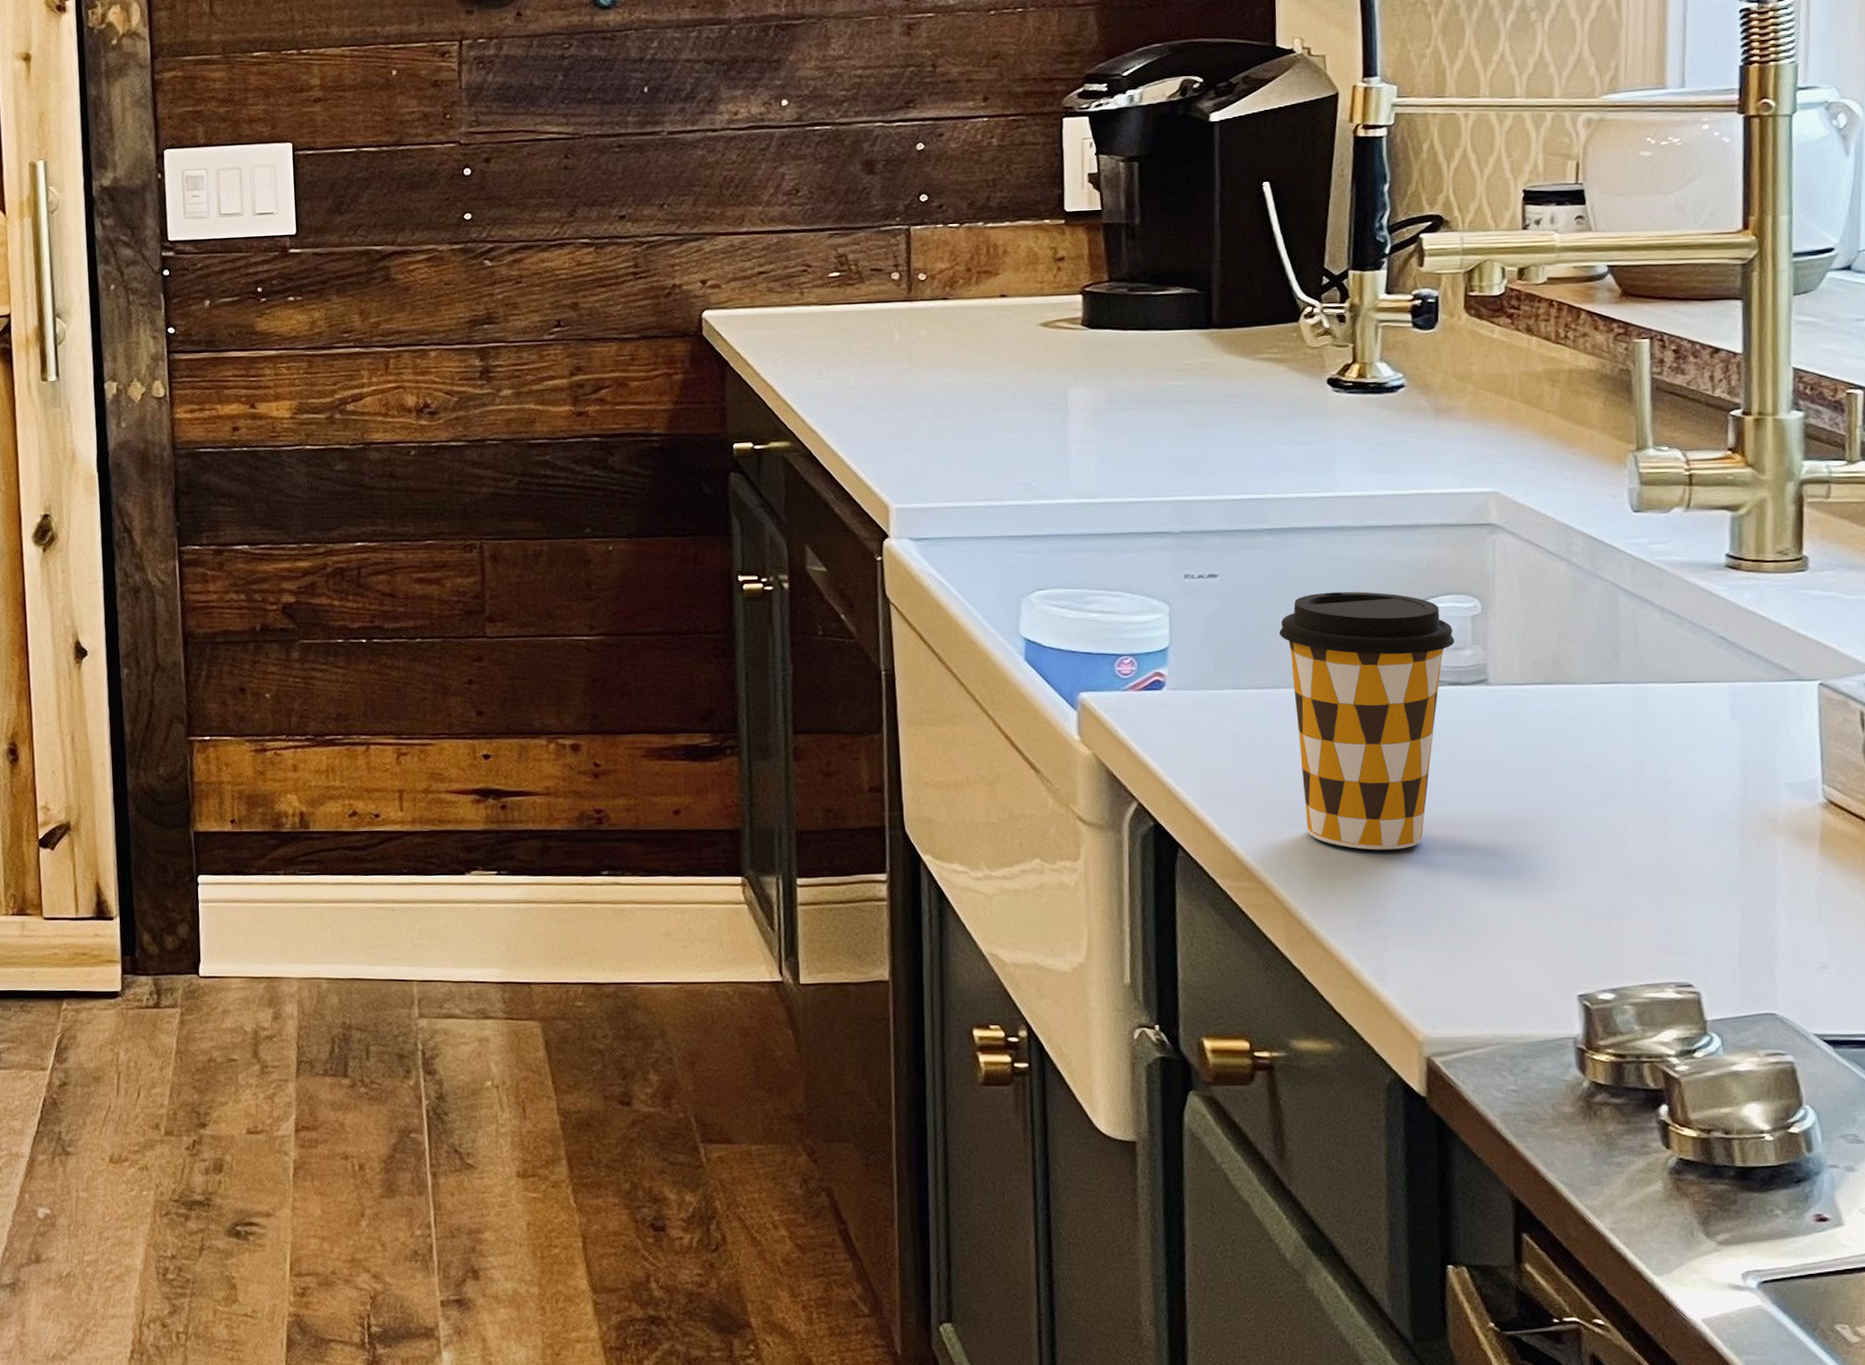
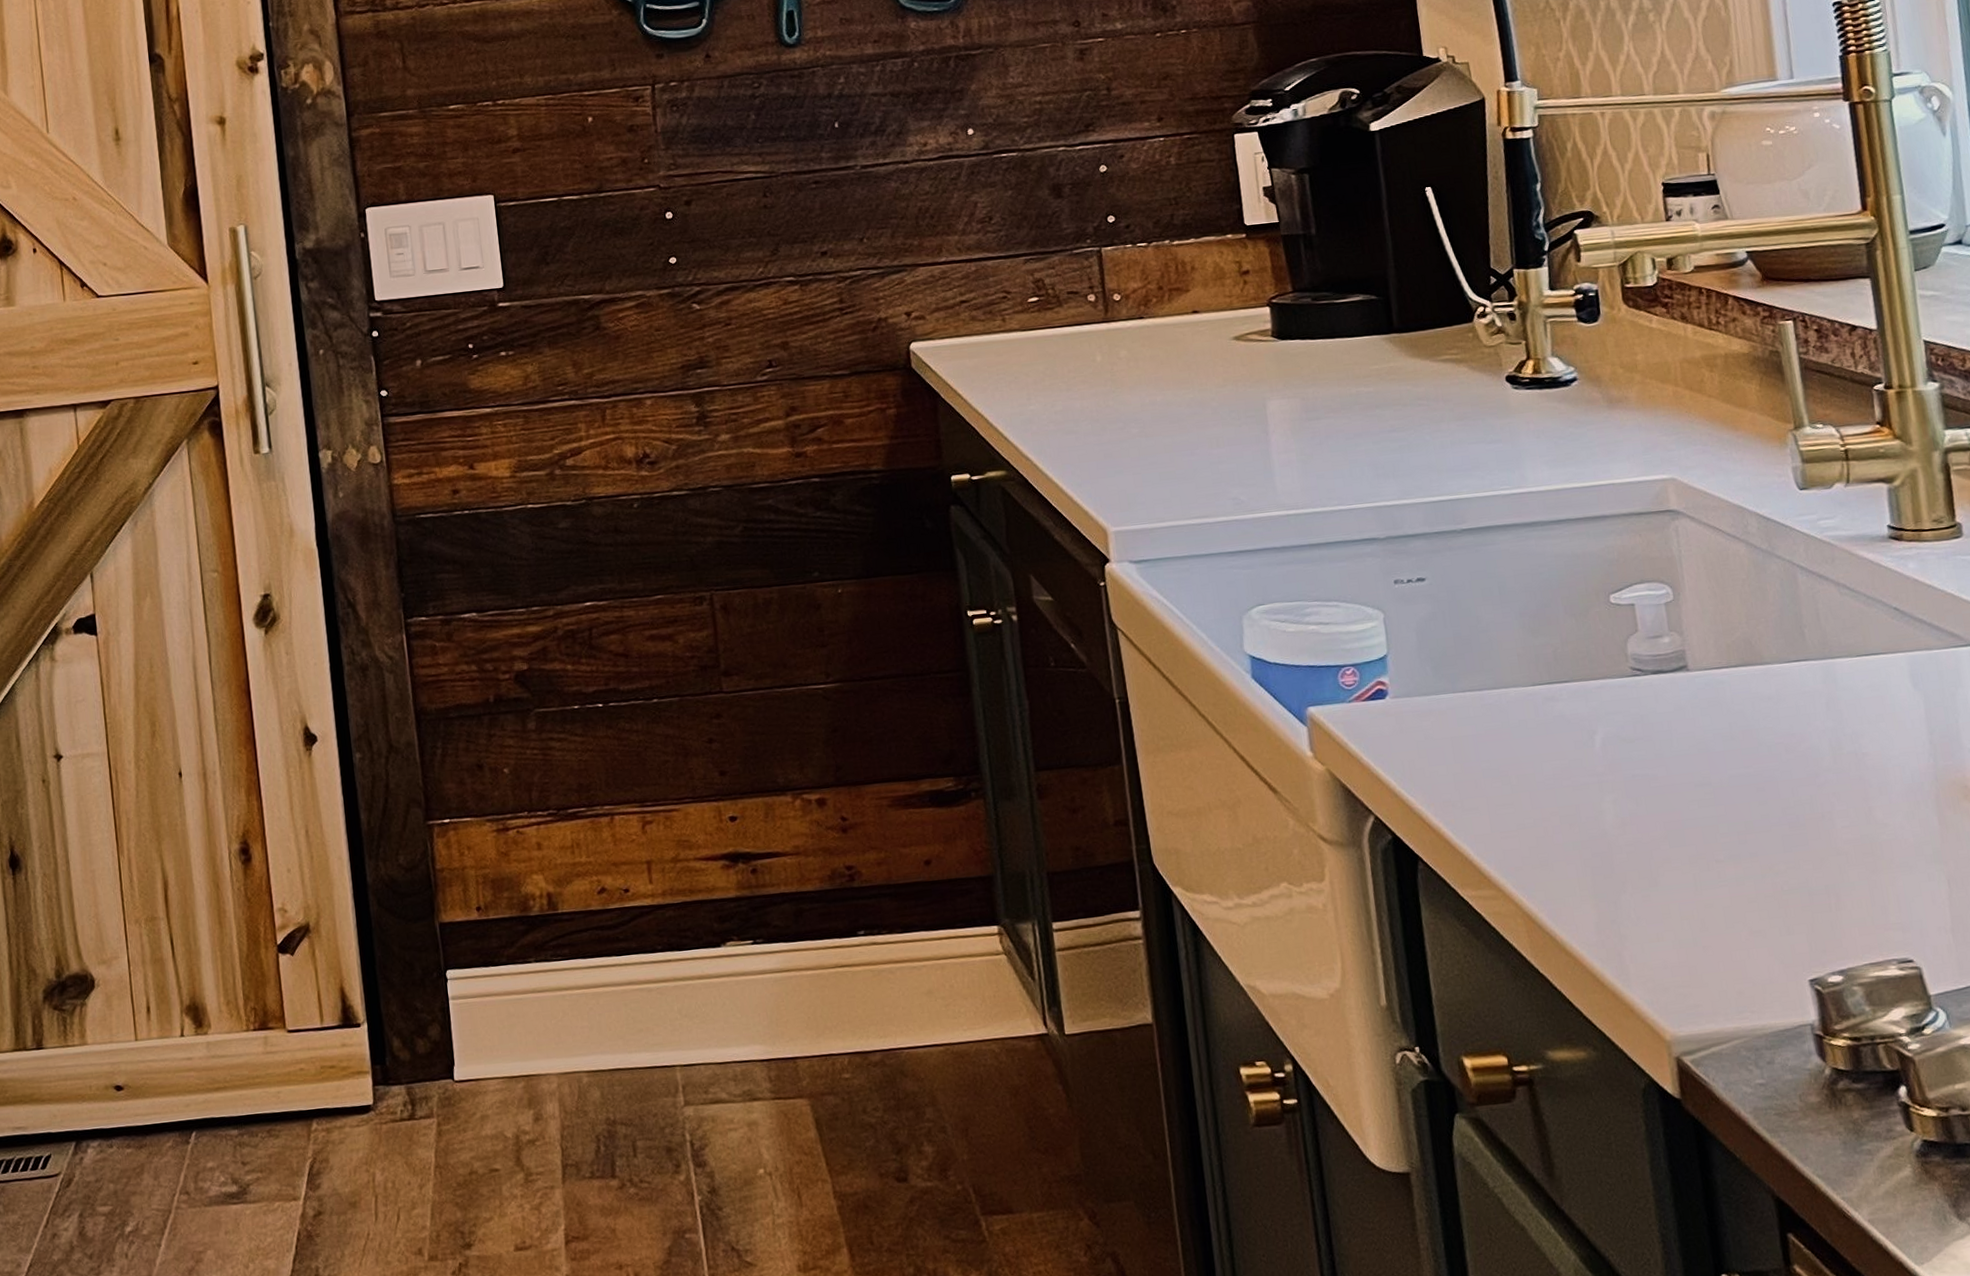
coffee cup: present [1279,591,1455,850] -> none [1488,585,1653,847]

